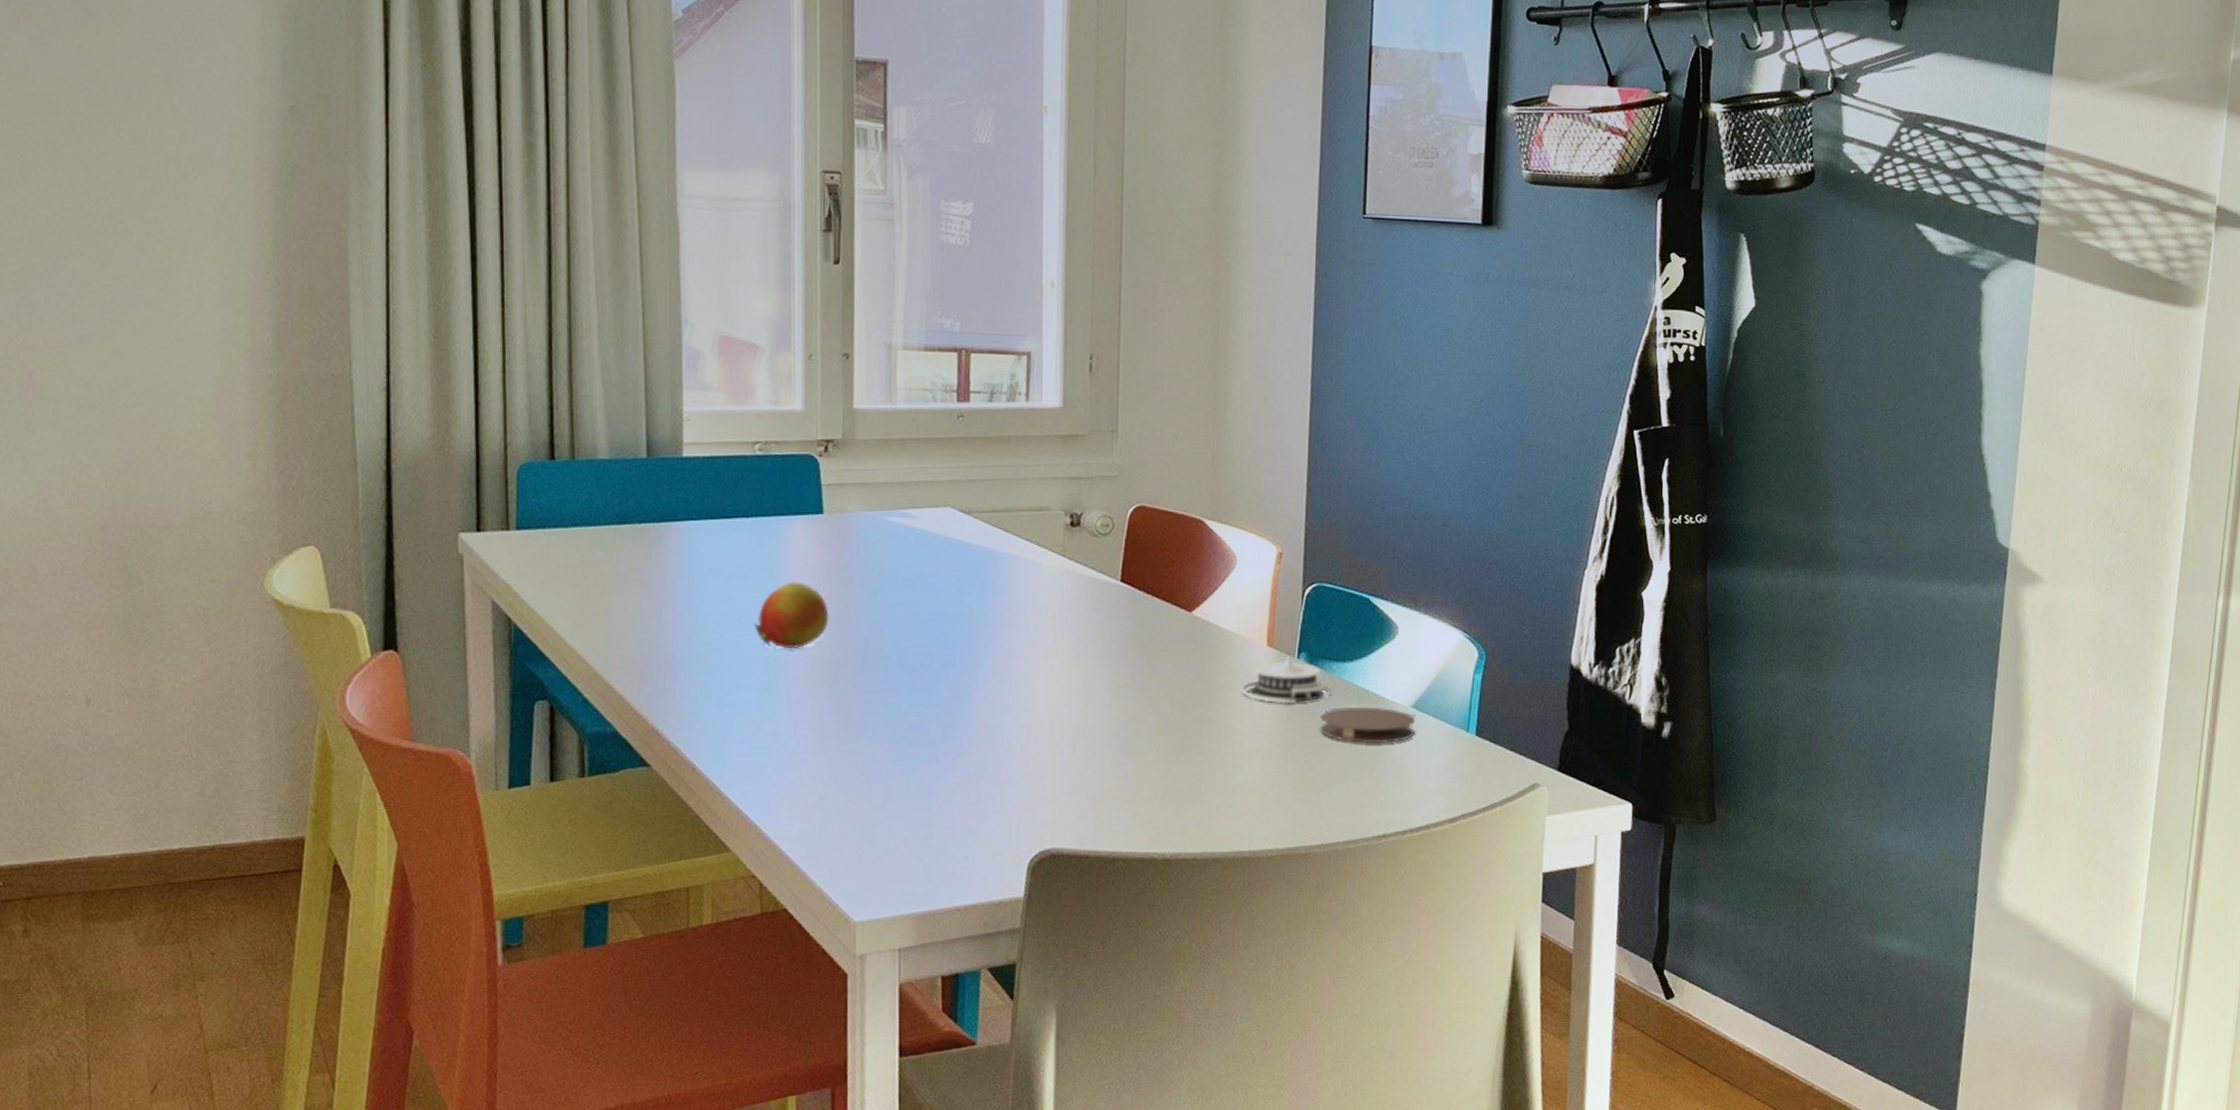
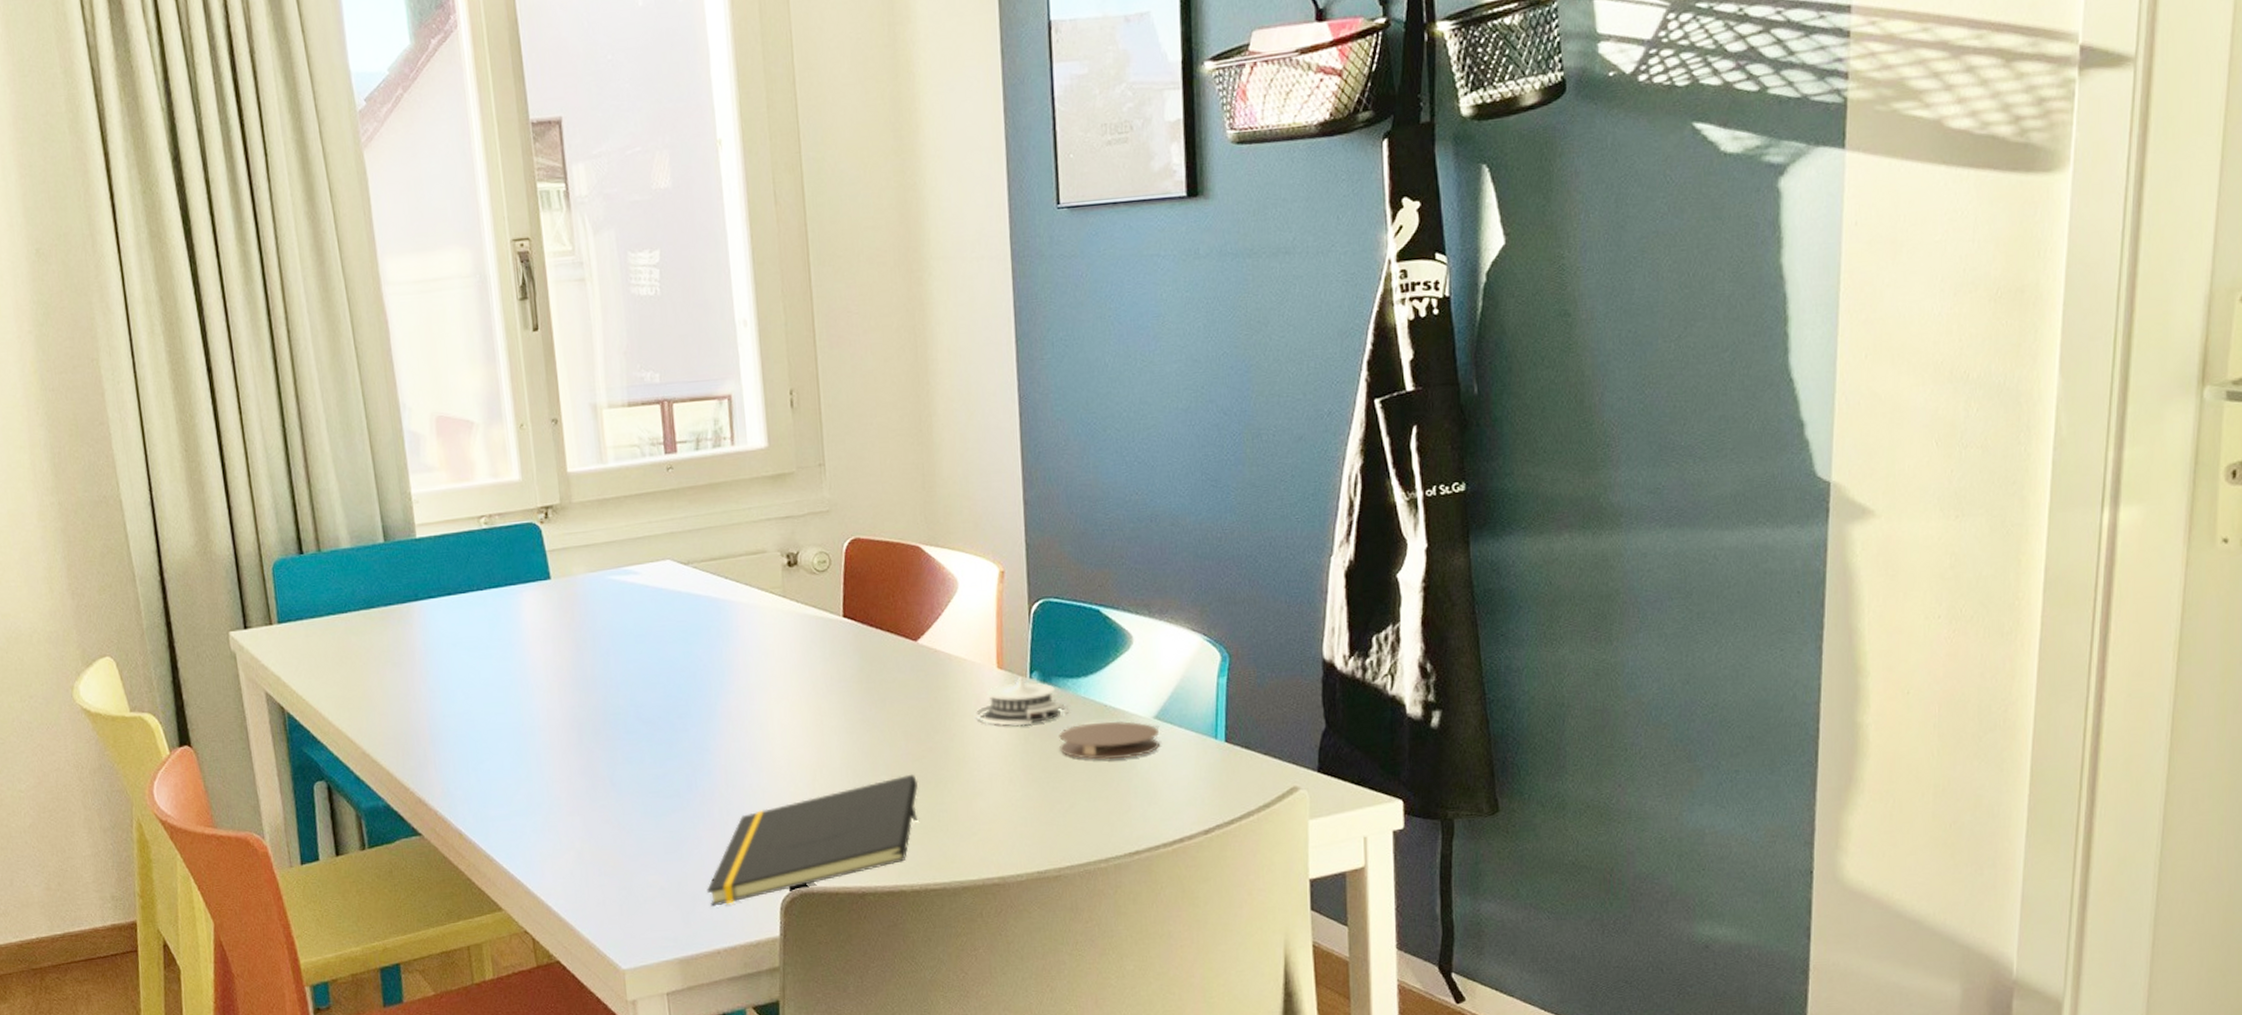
fruit: present [754,582,829,649] -> none [499,648,568,714]
notepad: none [953,742,1180,862] -> present [707,774,919,907]

